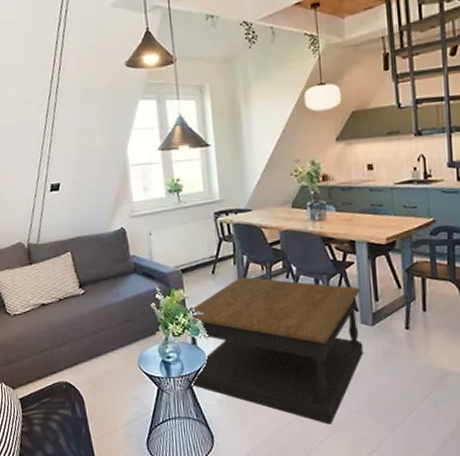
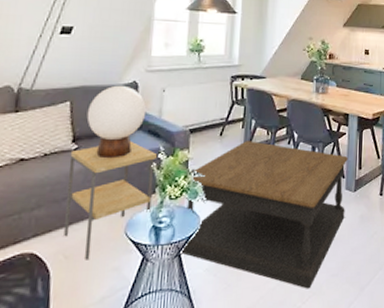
side table: none [79,283,158,389] -> present [64,141,157,260]
table lamp: none [86,232,138,301] -> present [86,85,147,159]

